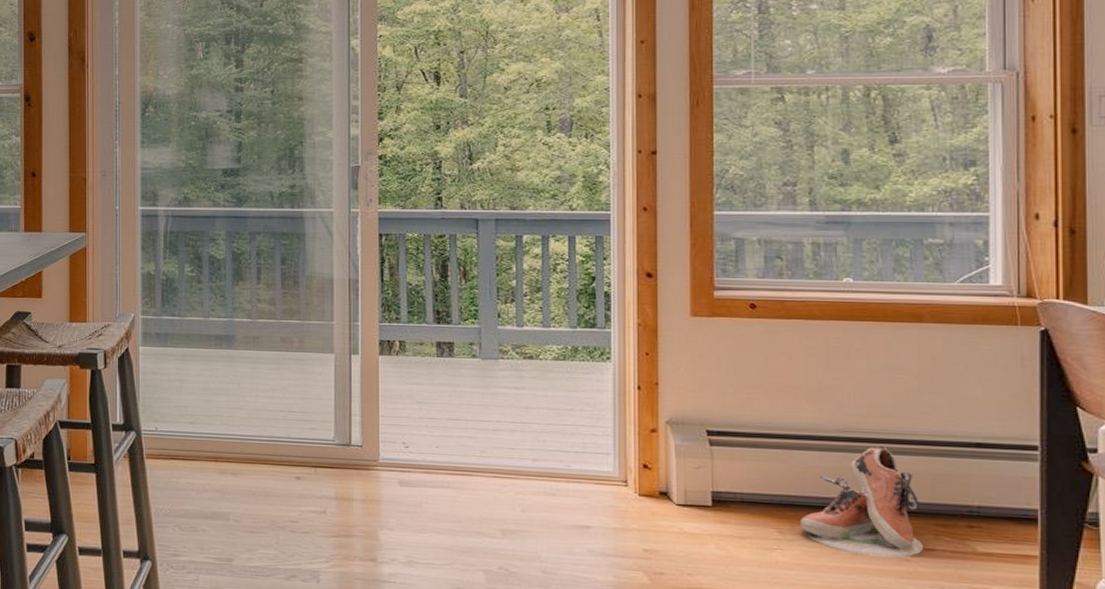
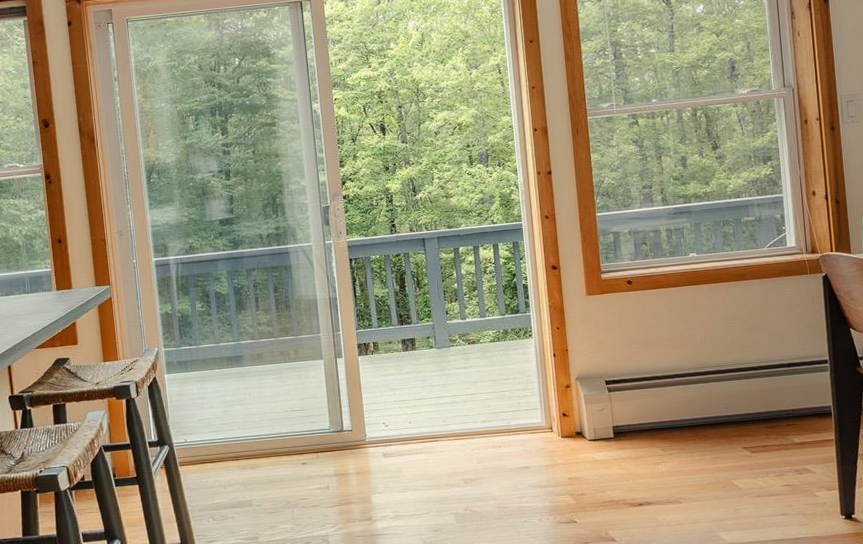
shoe: present [799,446,924,558] -> none [675,375,760,458]

